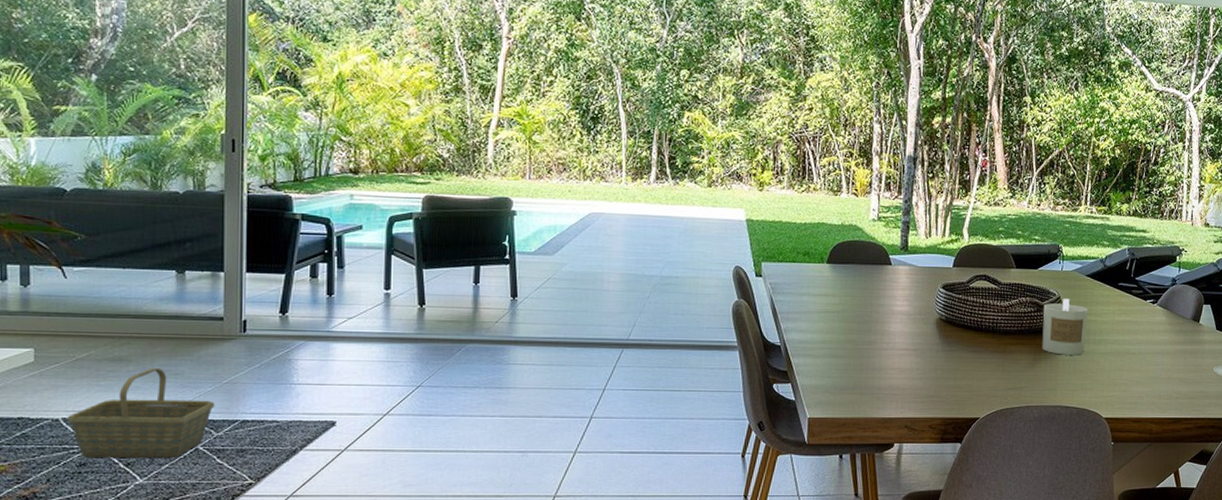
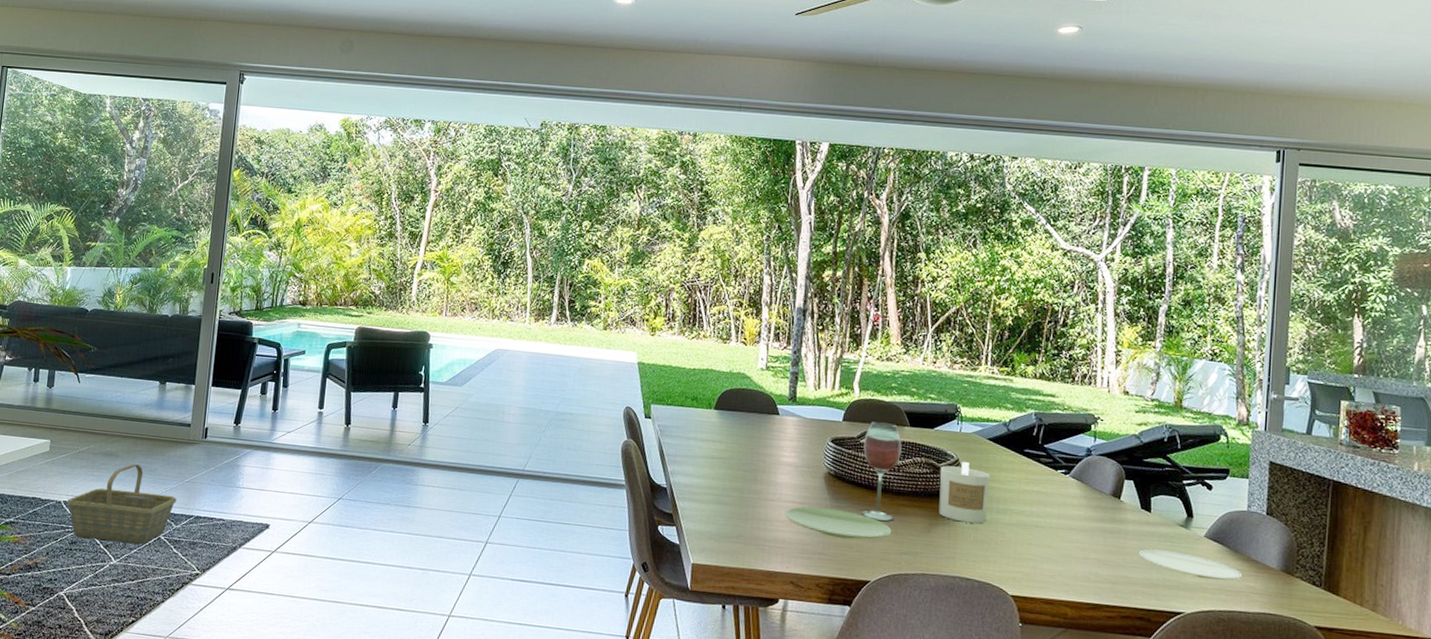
plate: none [898,352,999,380] -> present [784,506,892,540]
wineglass: none [971,266,1009,360] -> present [861,422,902,521]

